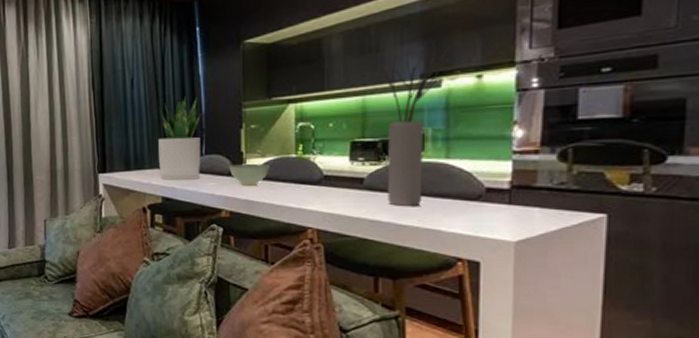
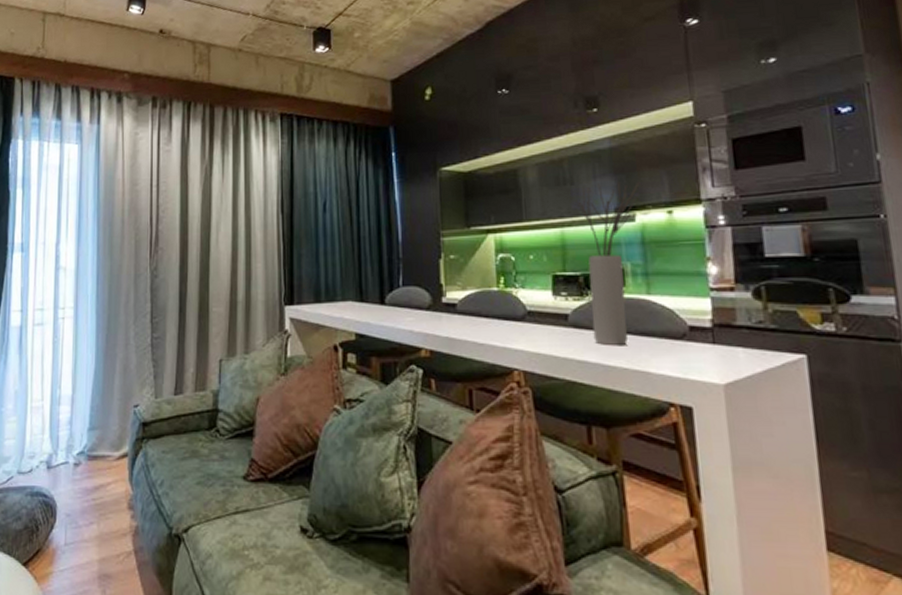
planter: present [158,96,201,181] -> none [352,222,398,316]
bowl: present [229,164,271,187] -> none [428,297,472,323]

